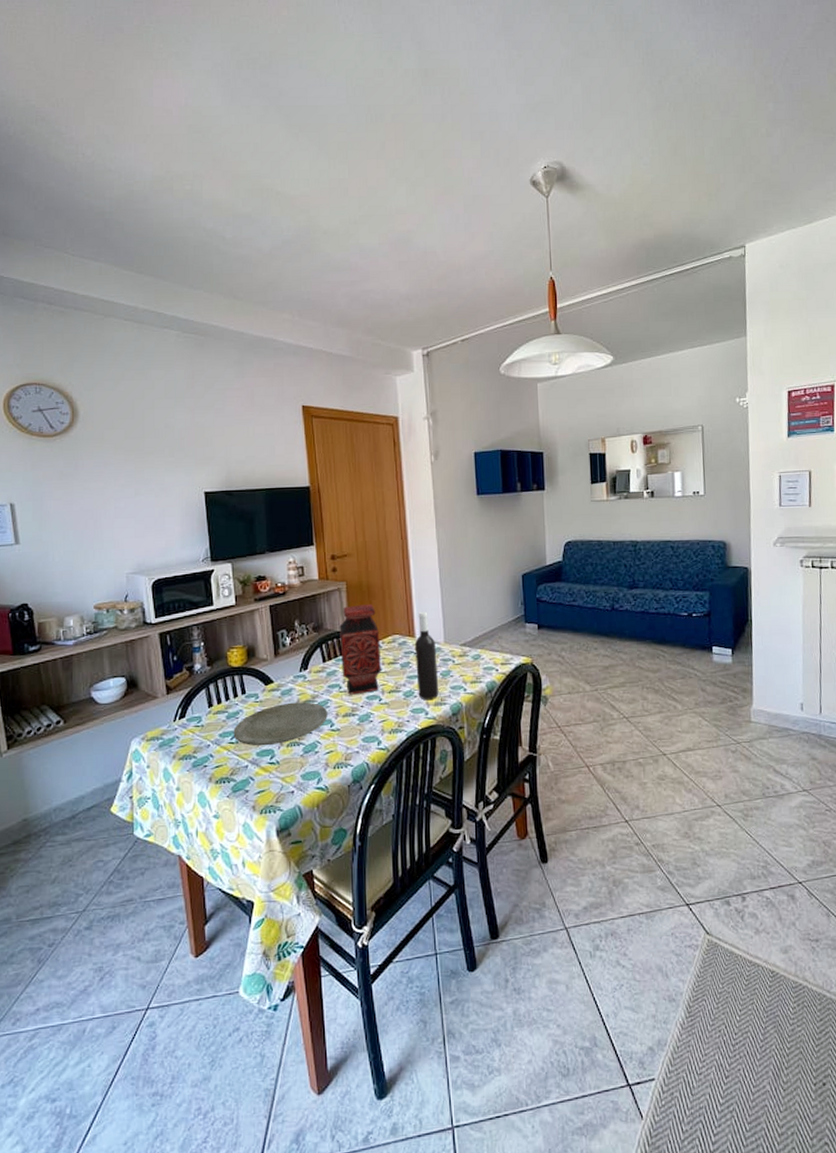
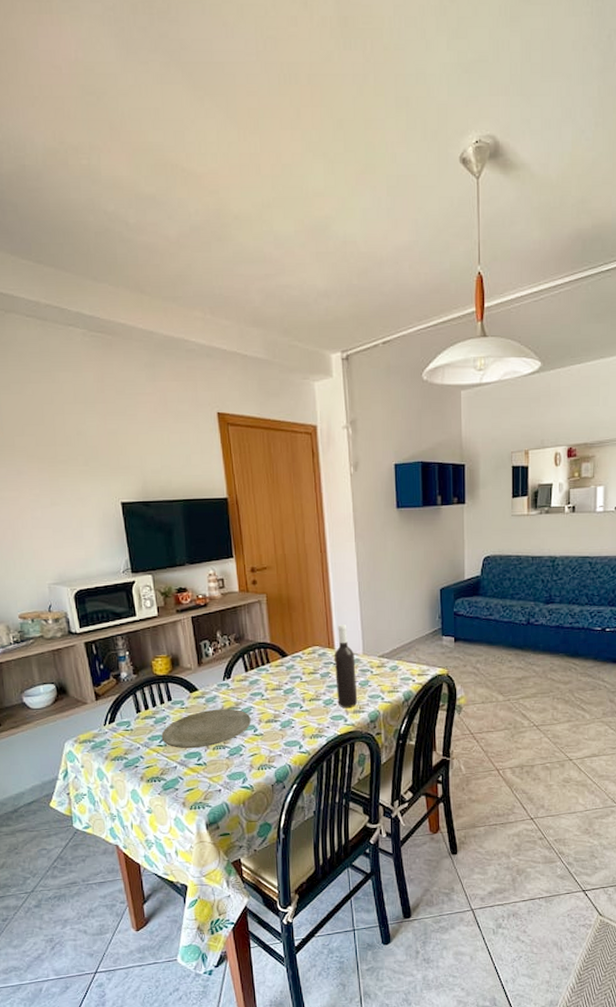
vase: present [340,604,381,695] -> none [261,616,302,702]

